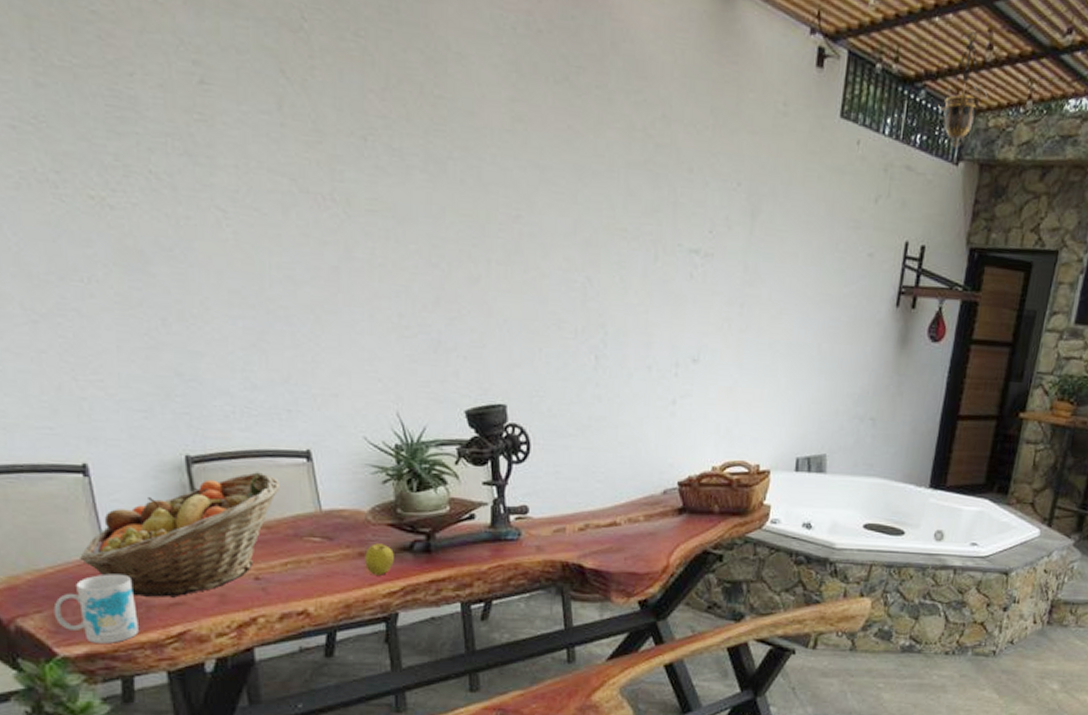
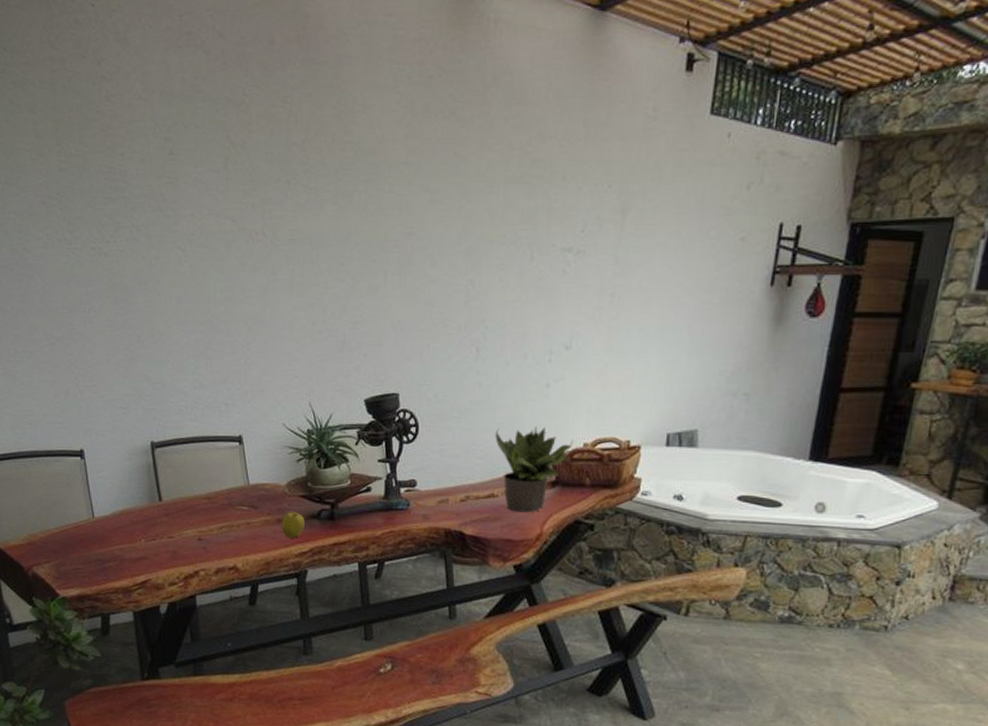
mug: present [53,574,139,643] -> none [57,534,114,588]
fruit basket: present [80,472,280,598] -> none [76,454,218,553]
potted plant: none [617,447,701,543] -> present [495,426,573,513]
hanging lantern: present [937,31,988,148] -> none [812,15,869,129]

